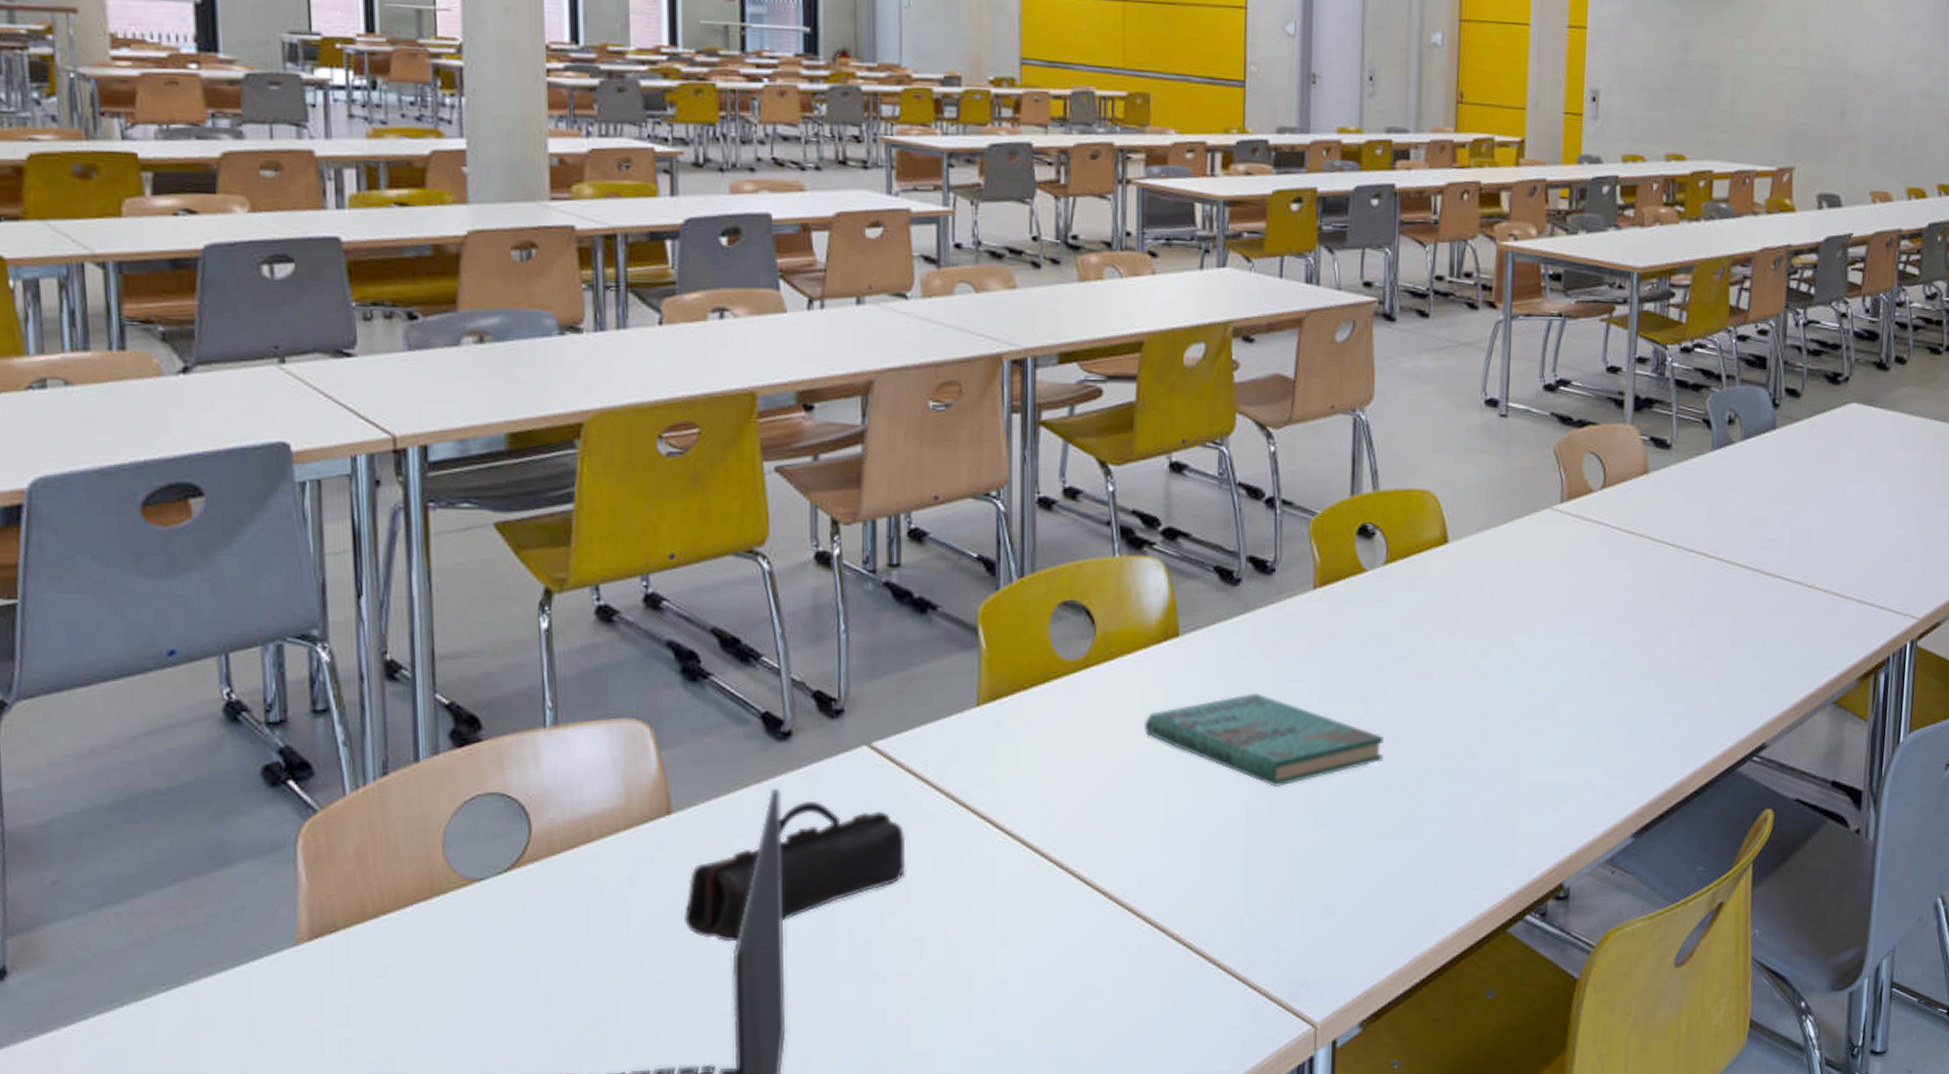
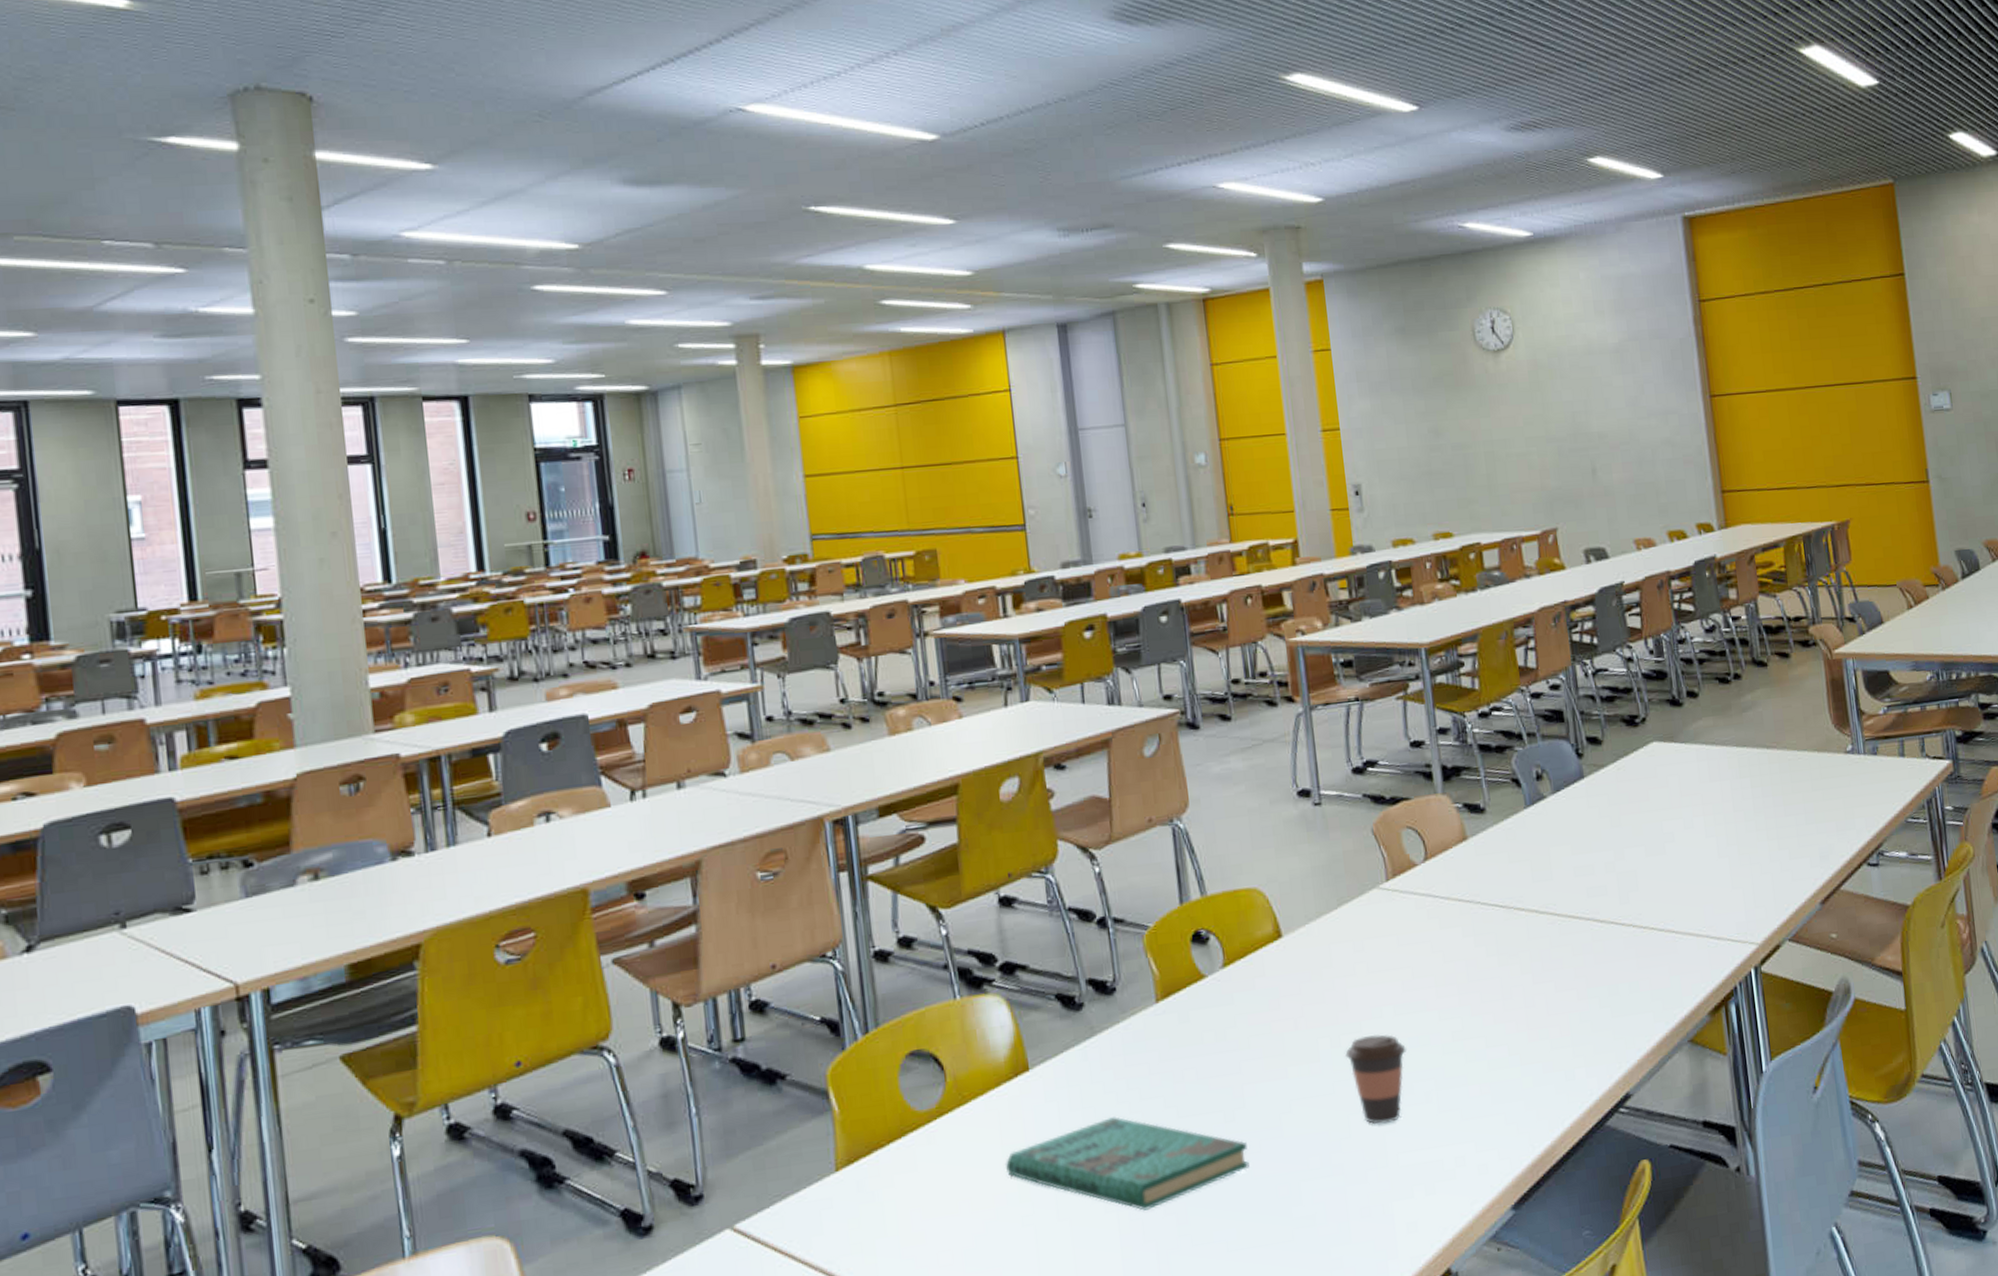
coffee cup: none [1492,652,1554,738] -> present [1344,1034,1406,1124]

